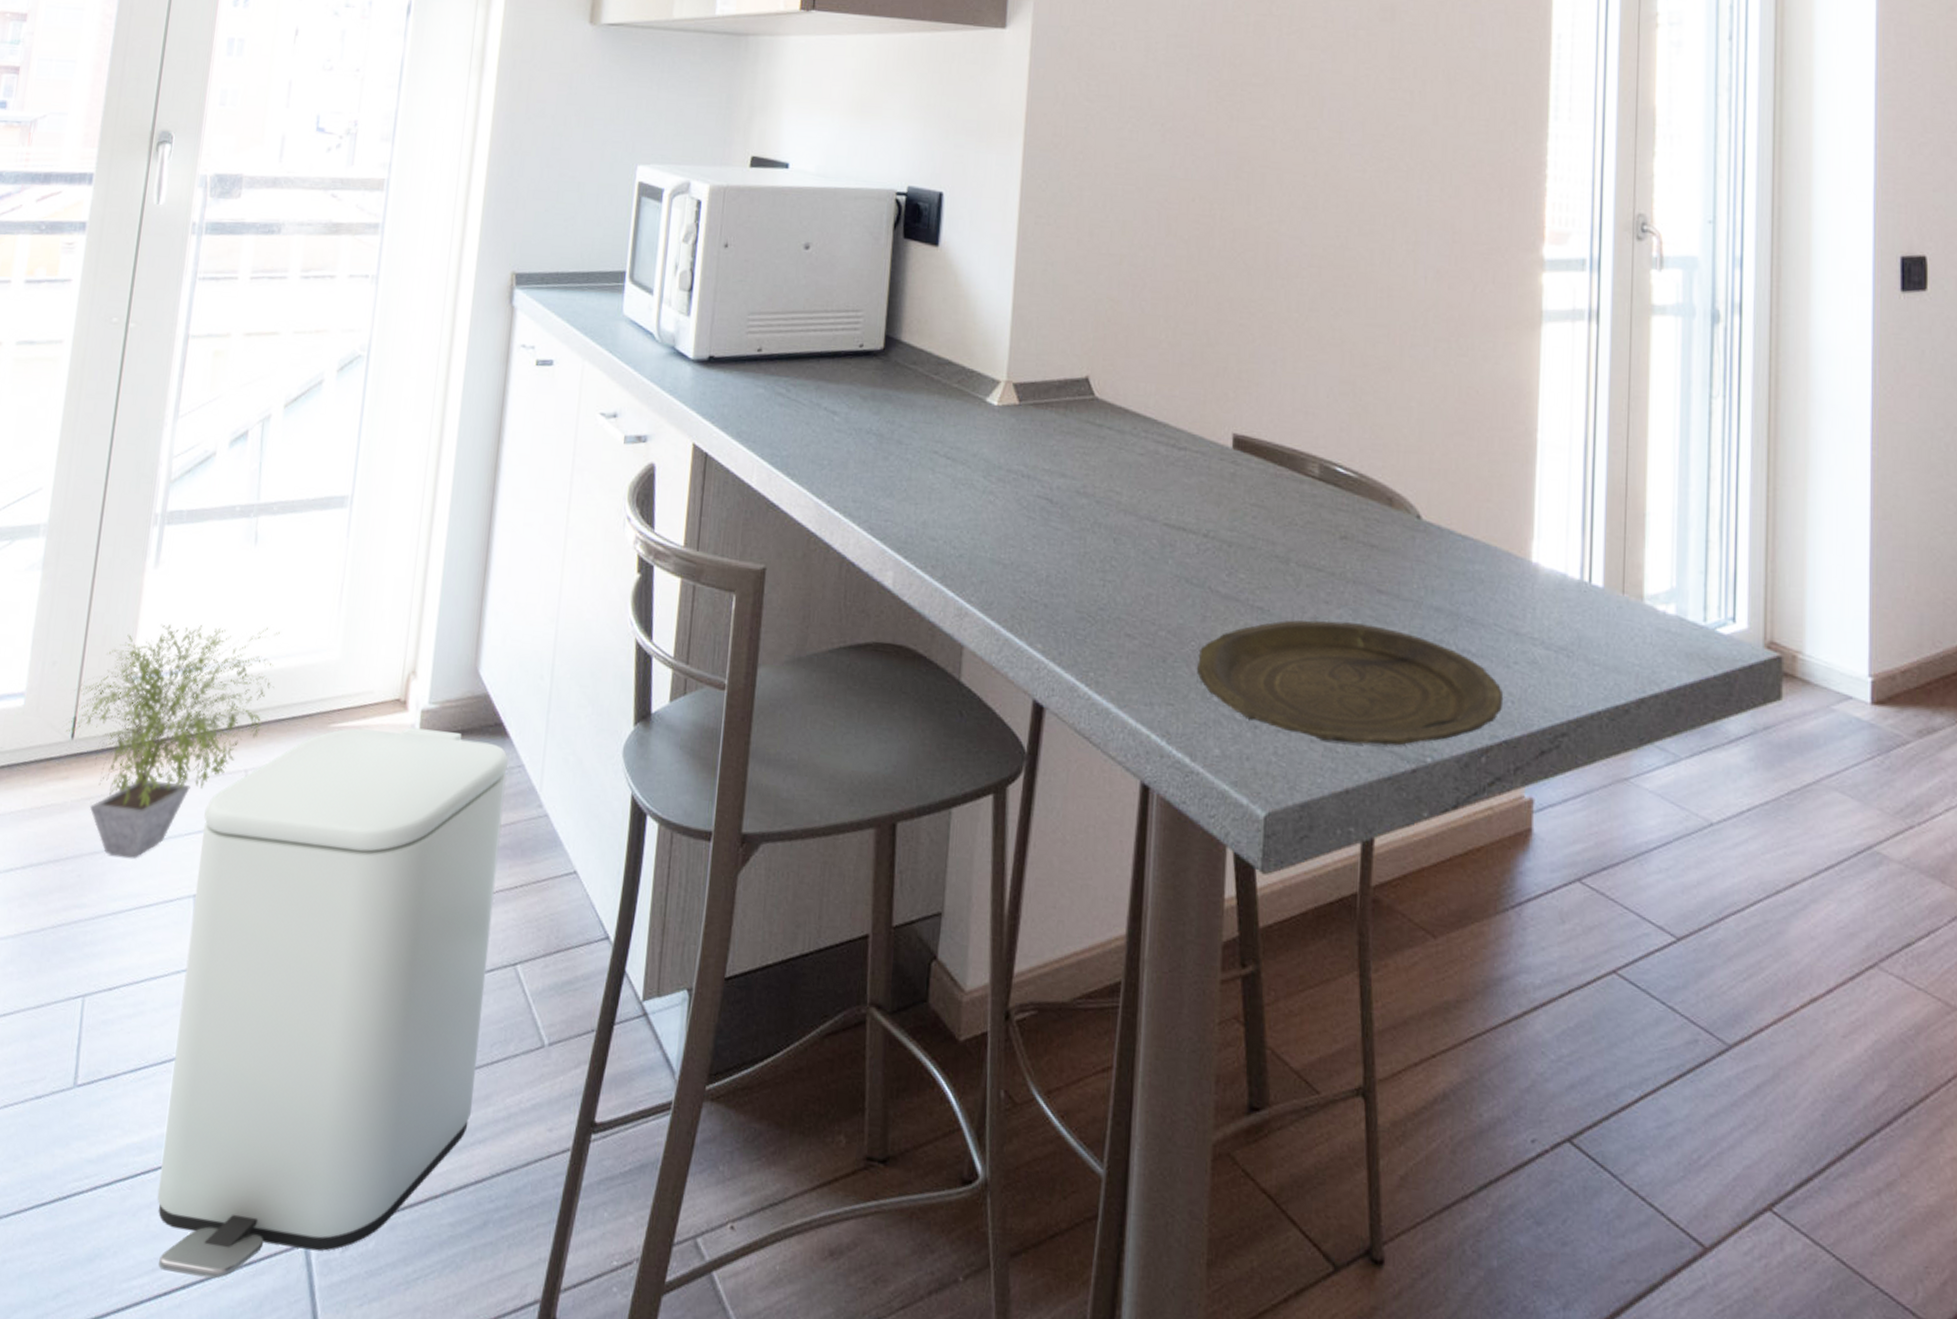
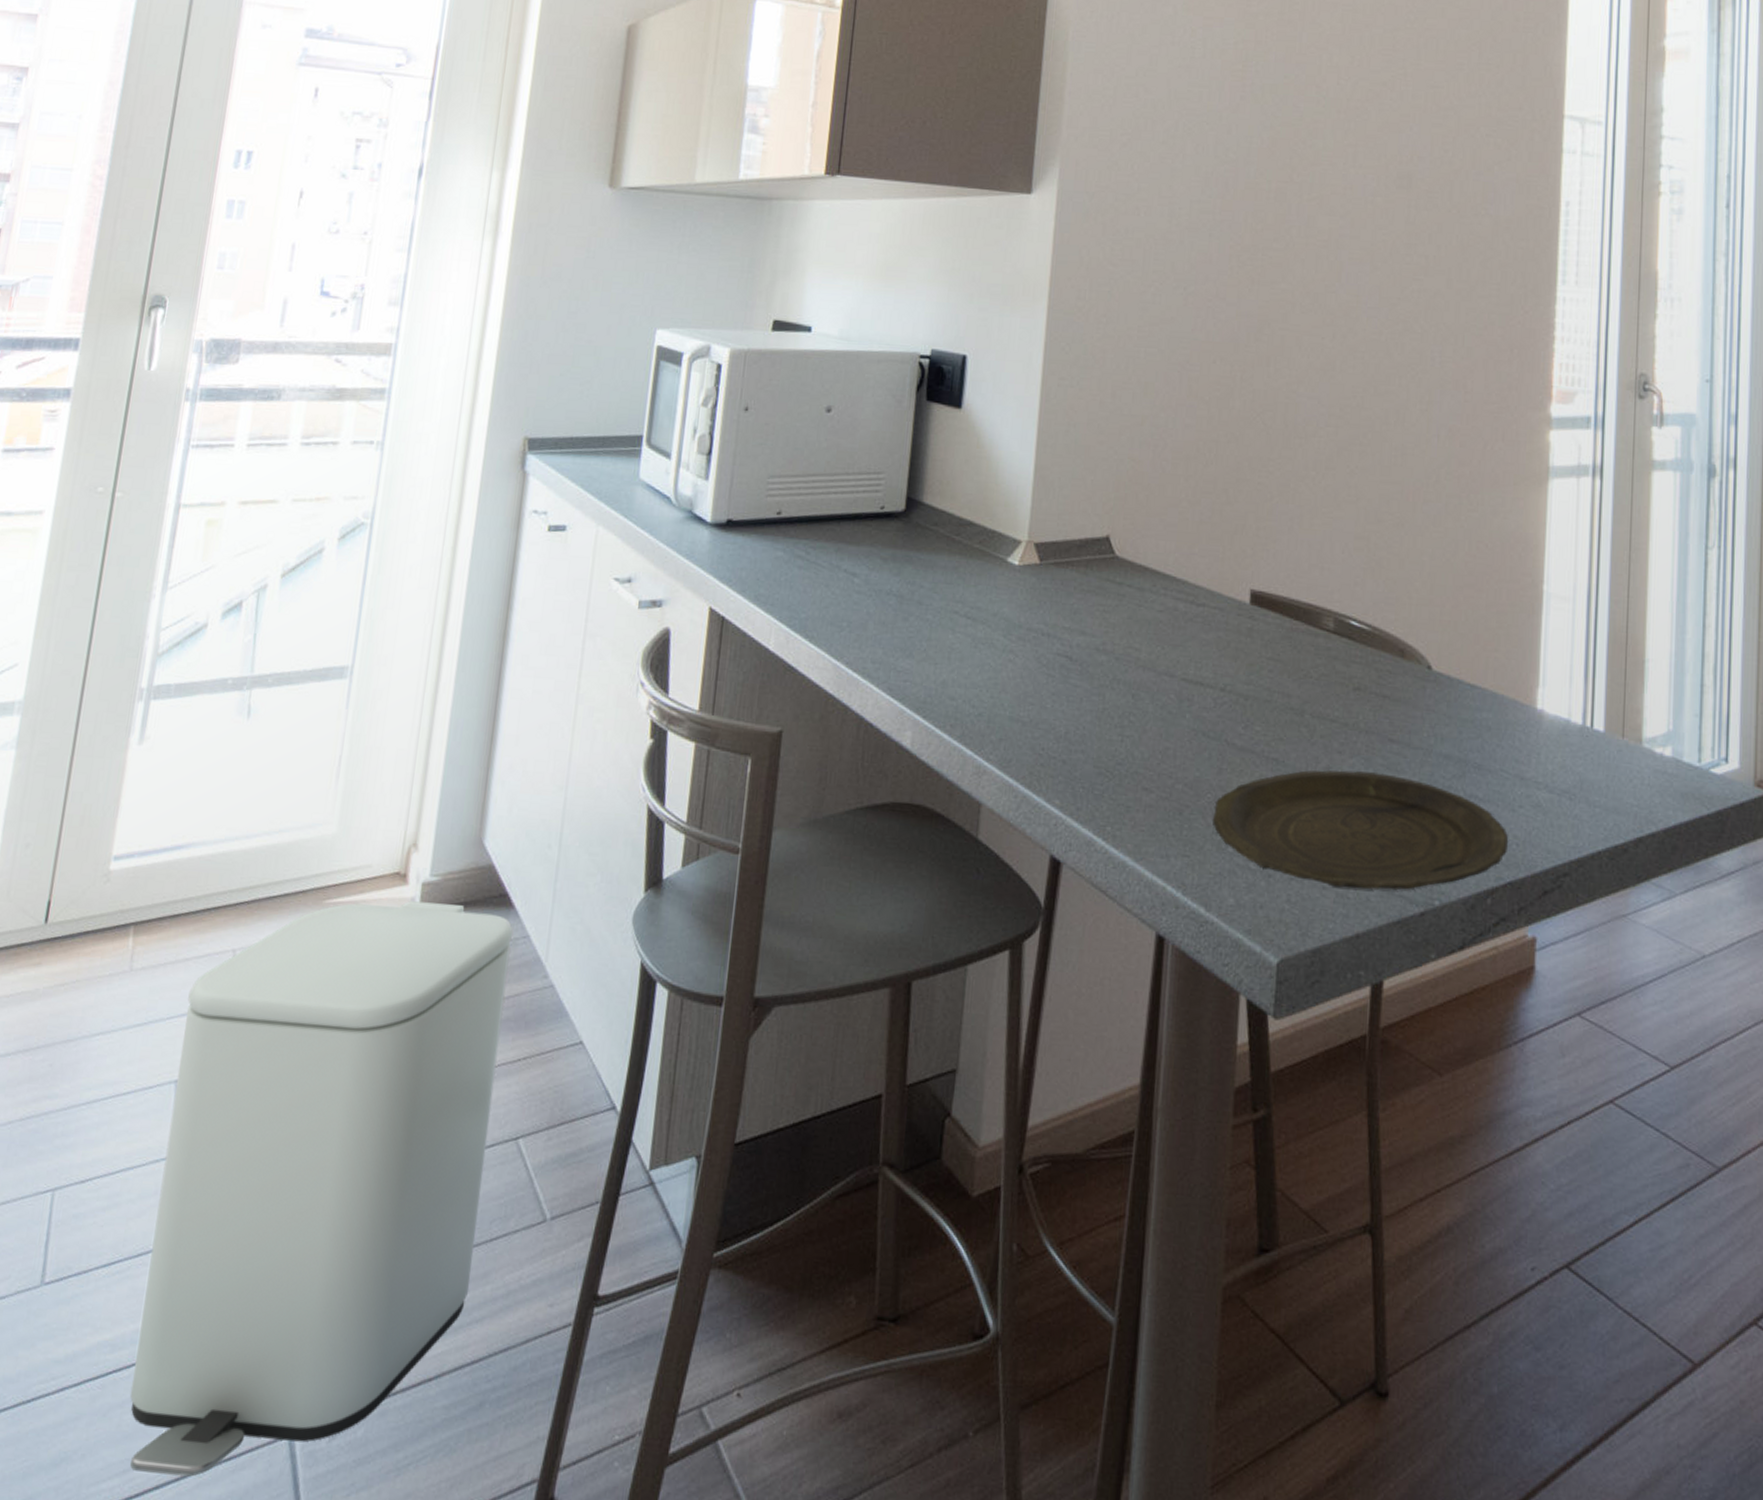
potted plant: present [65,623,280,858] -> none [38,801,273,1045]

